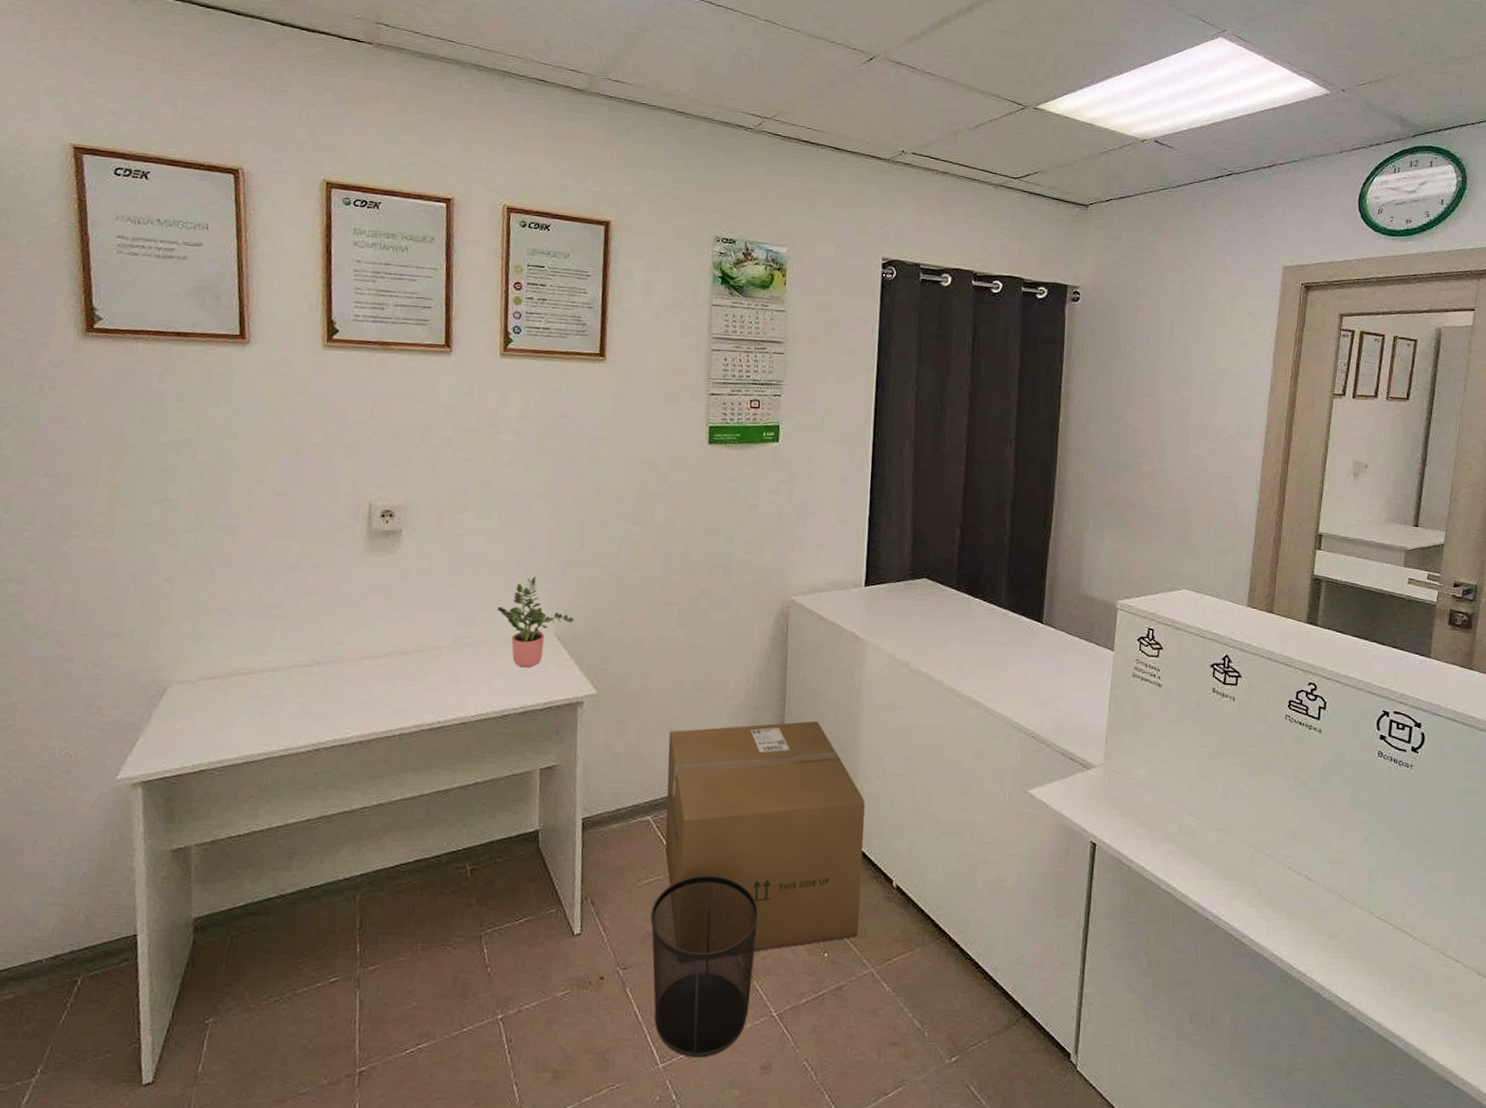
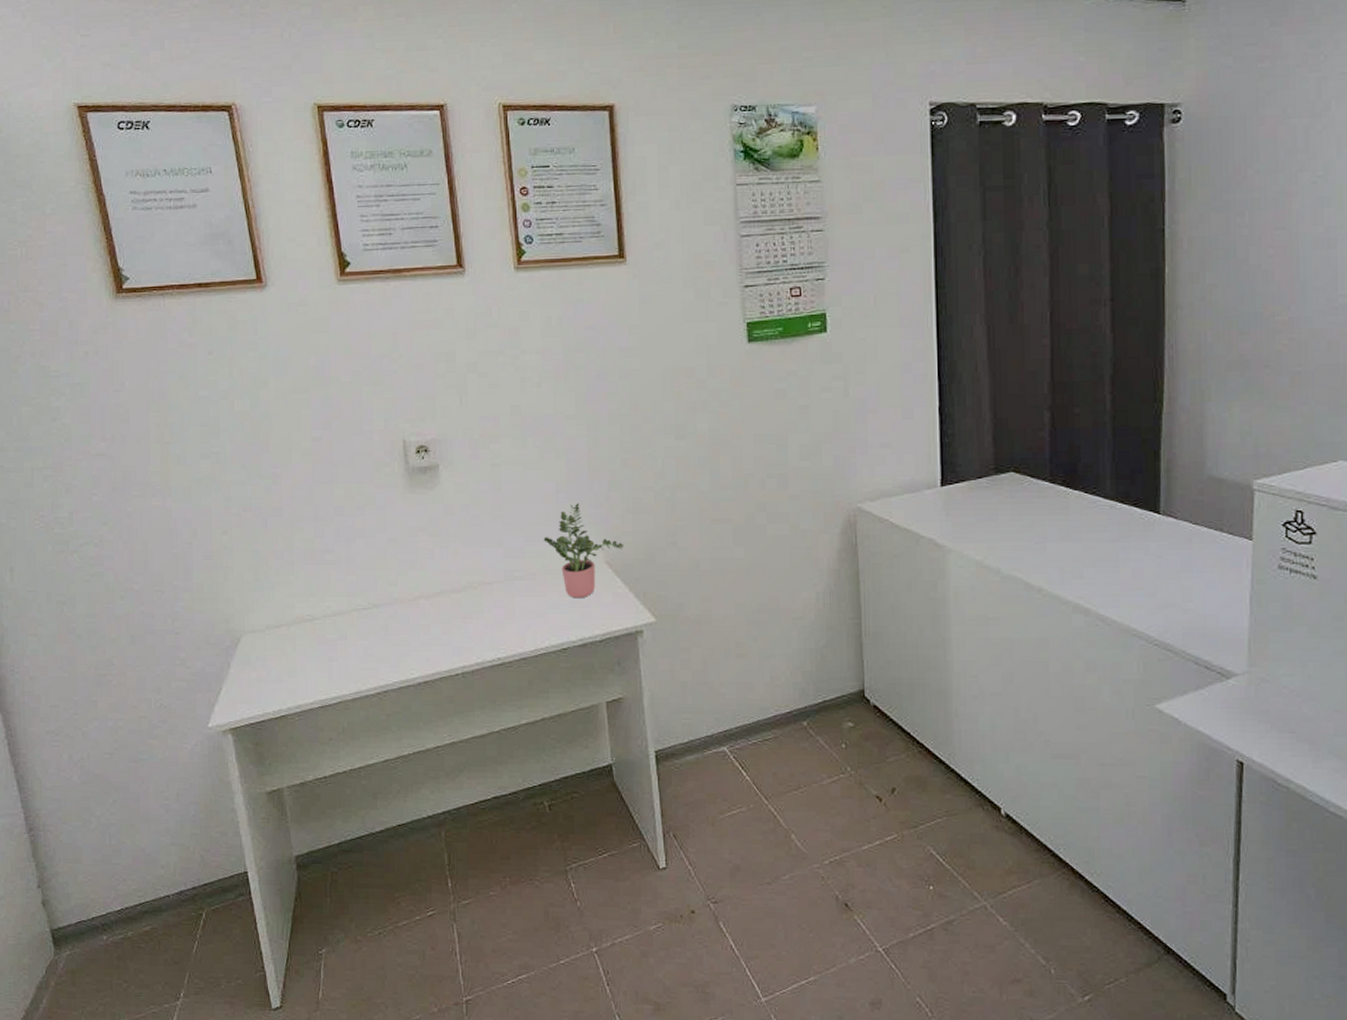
waste bin: present [650,875,758,1058] -> none [737,806,853,992]
box: present [665,721,865,962] -> none [737,638,966,896]

